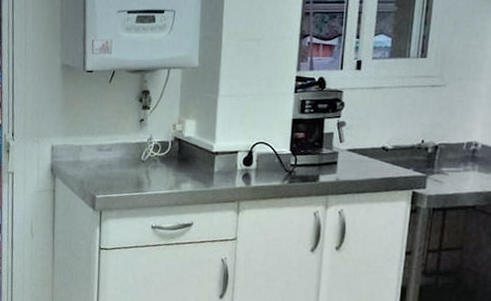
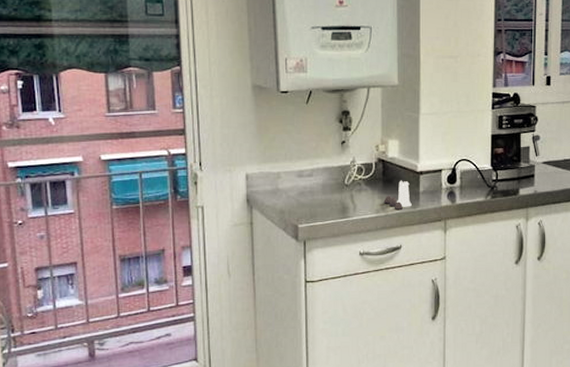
salt and pepper shaker set: none [177,159,206,188] -> present [383,180,412,210]

